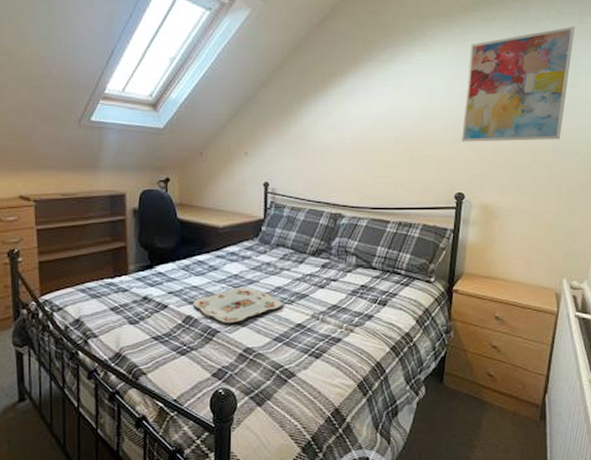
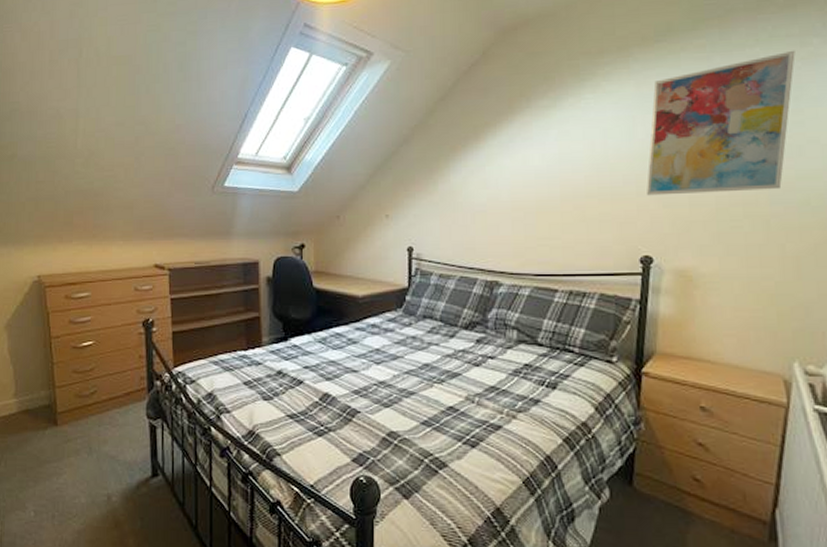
serving tray: present [192,288,282,323] -> none [330,363,431,403]

